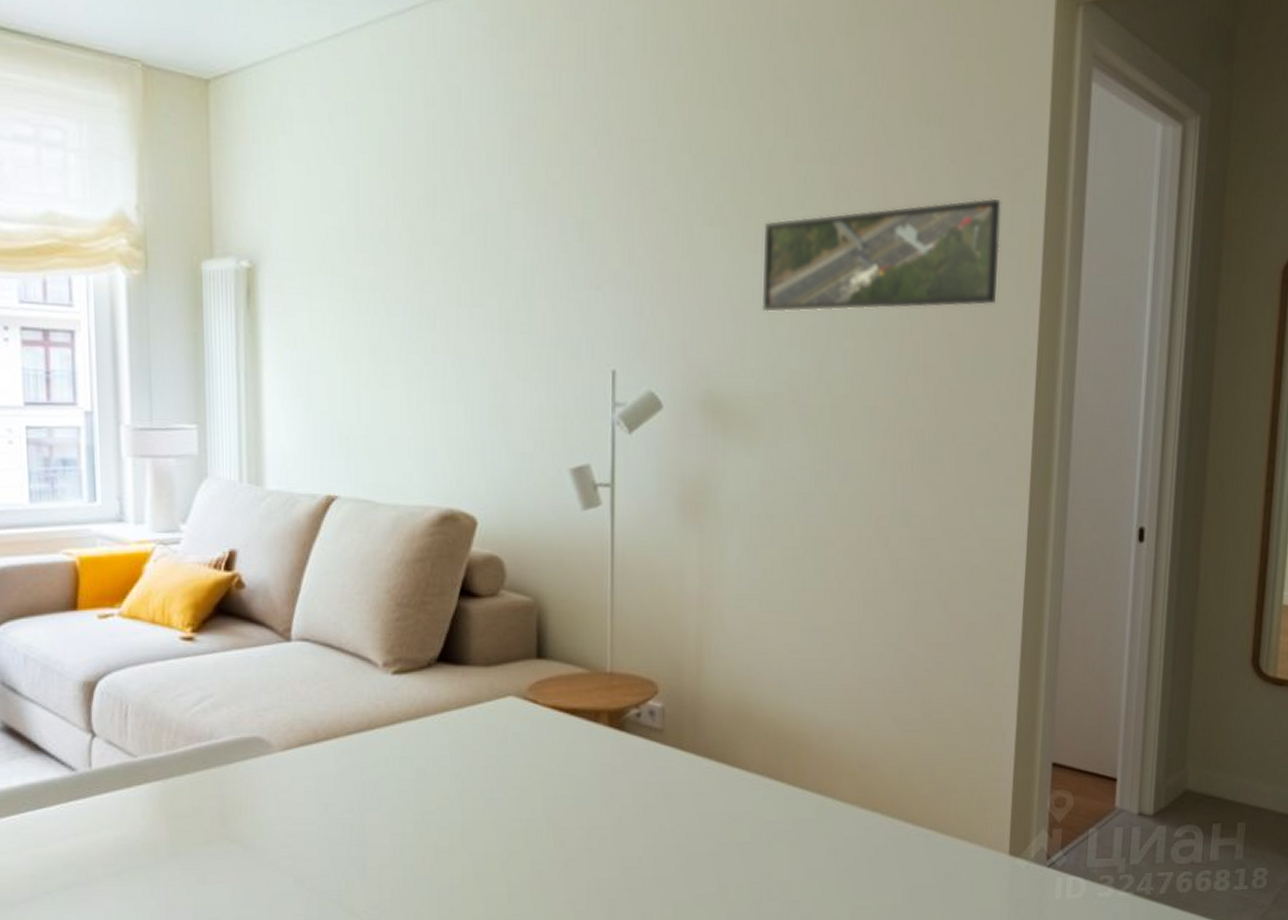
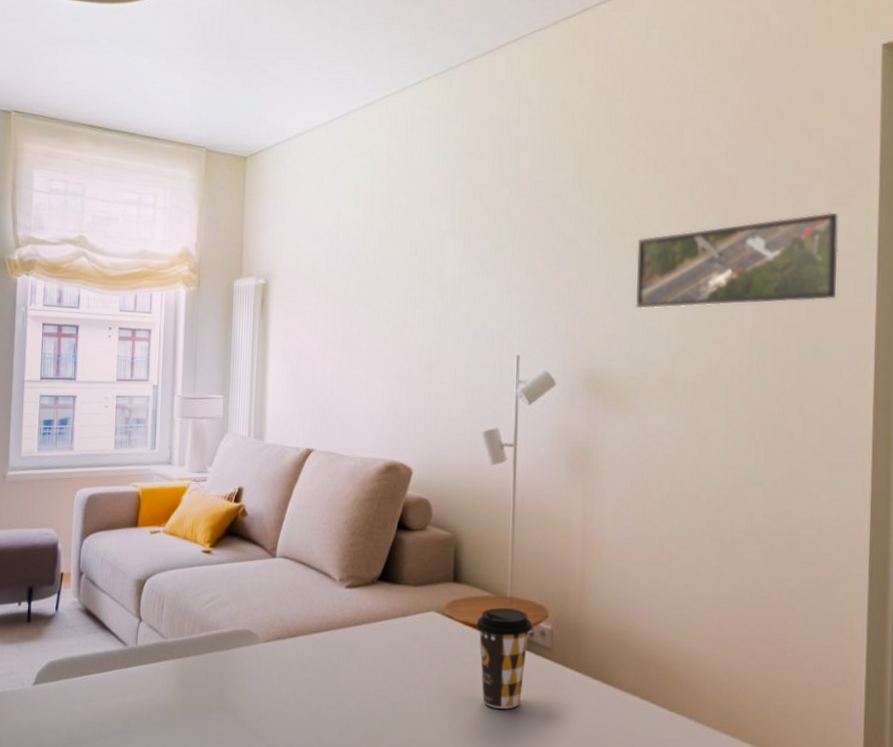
coffee cup: none [568,685,639,806] -> present [476,607,532,709]

